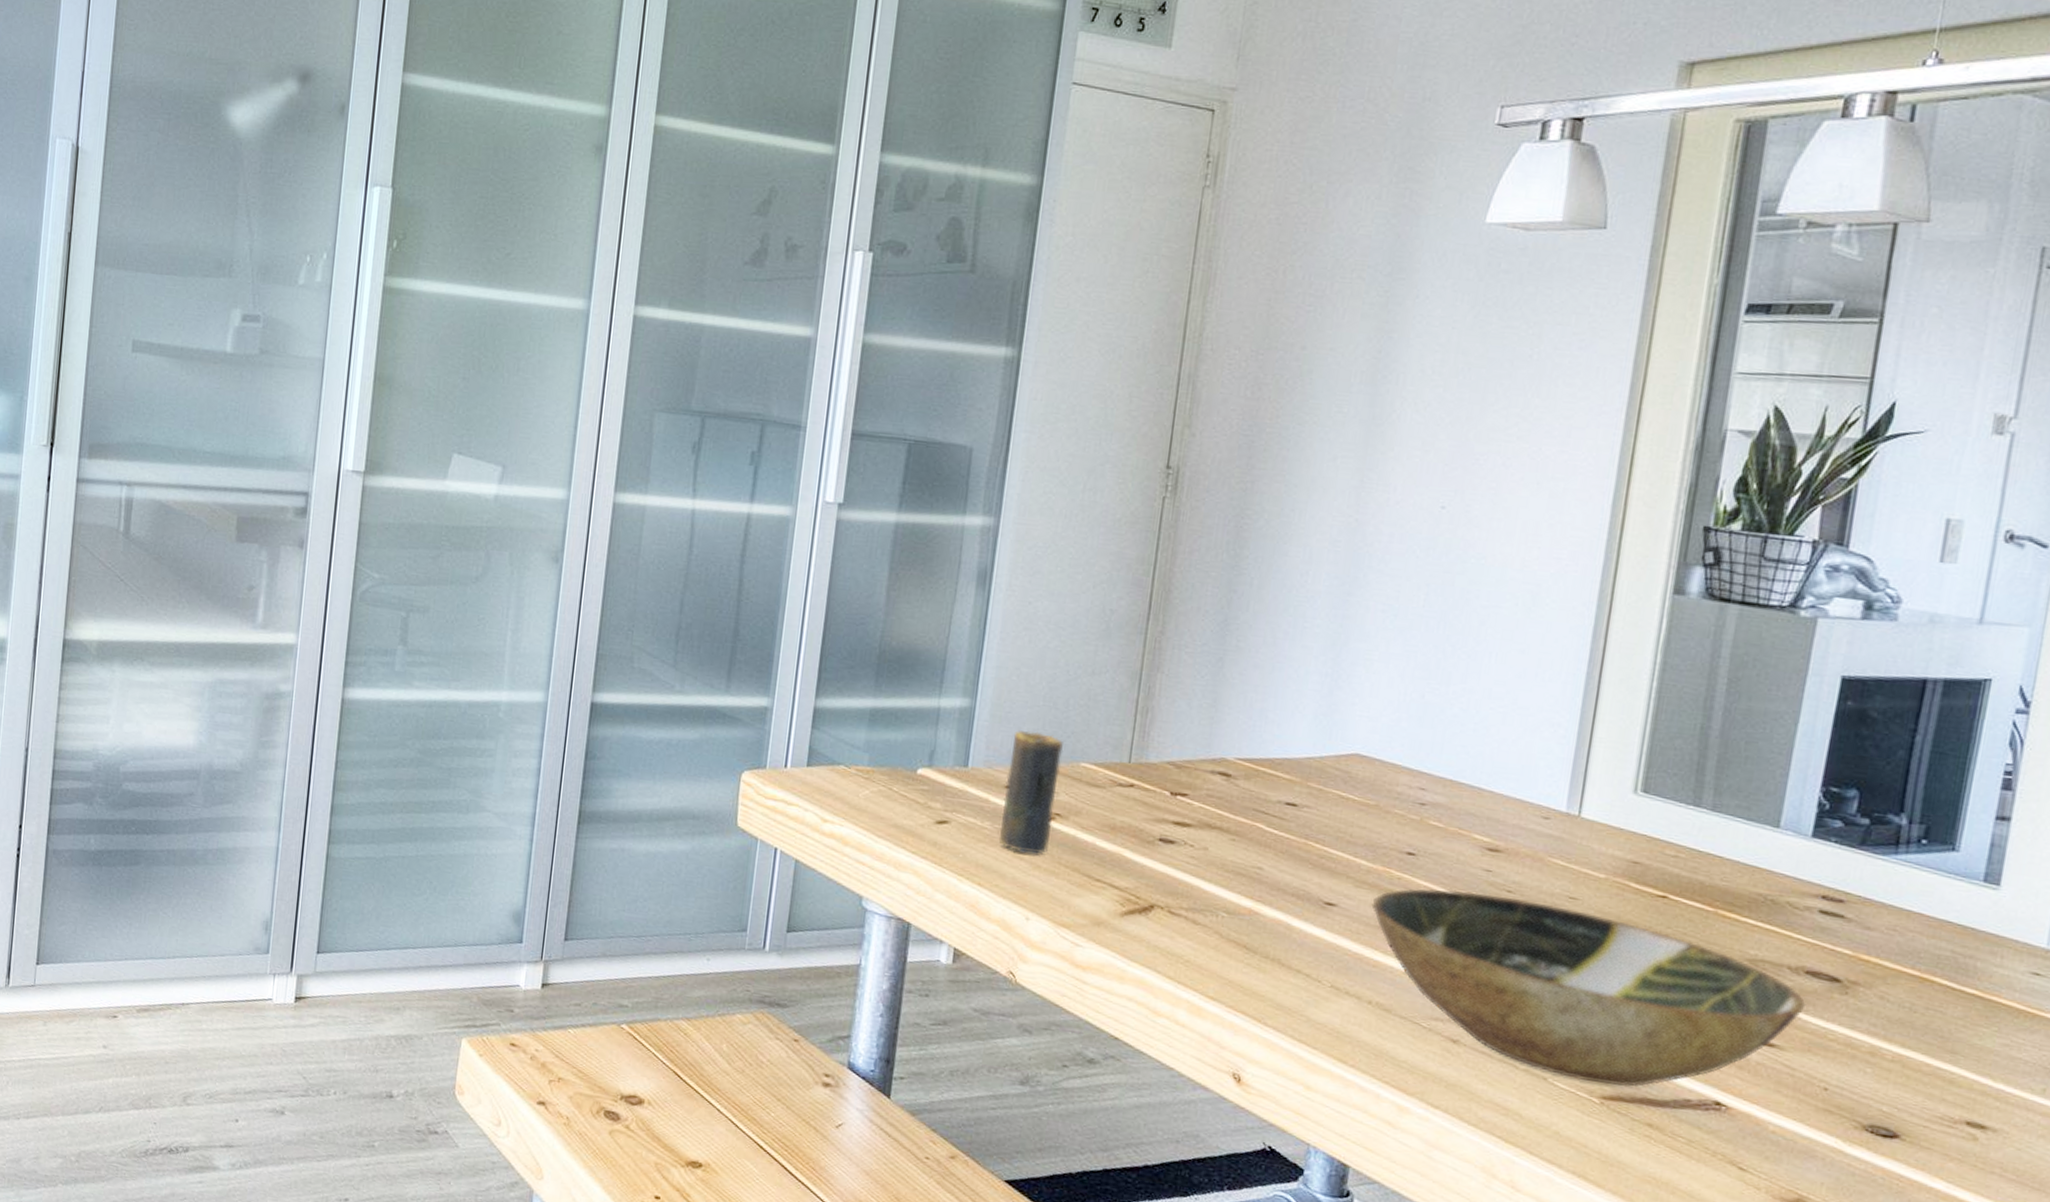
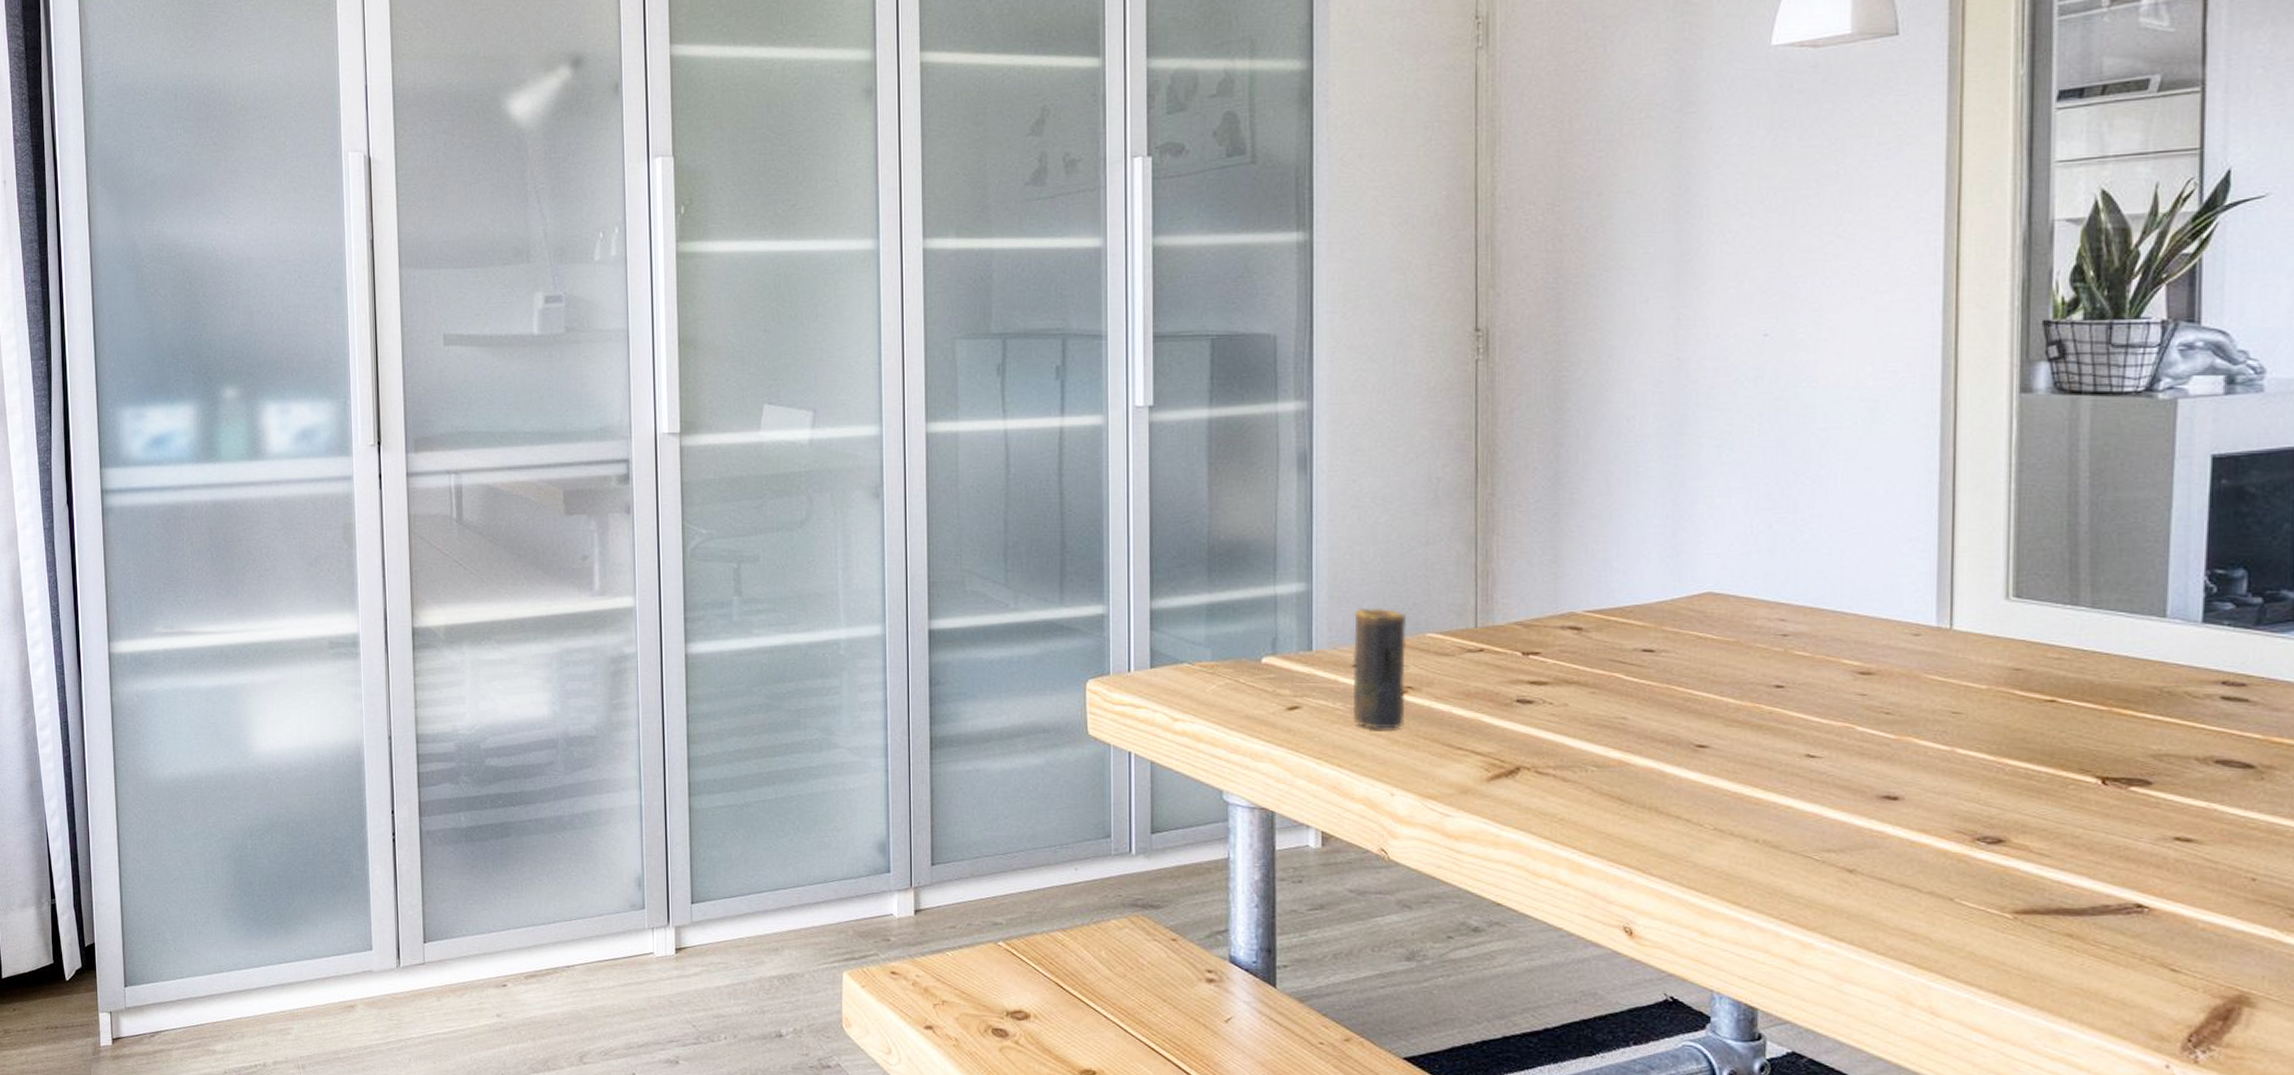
bowl: present [1371,889,1806,1087] -> none [1745,718,2220,899]

